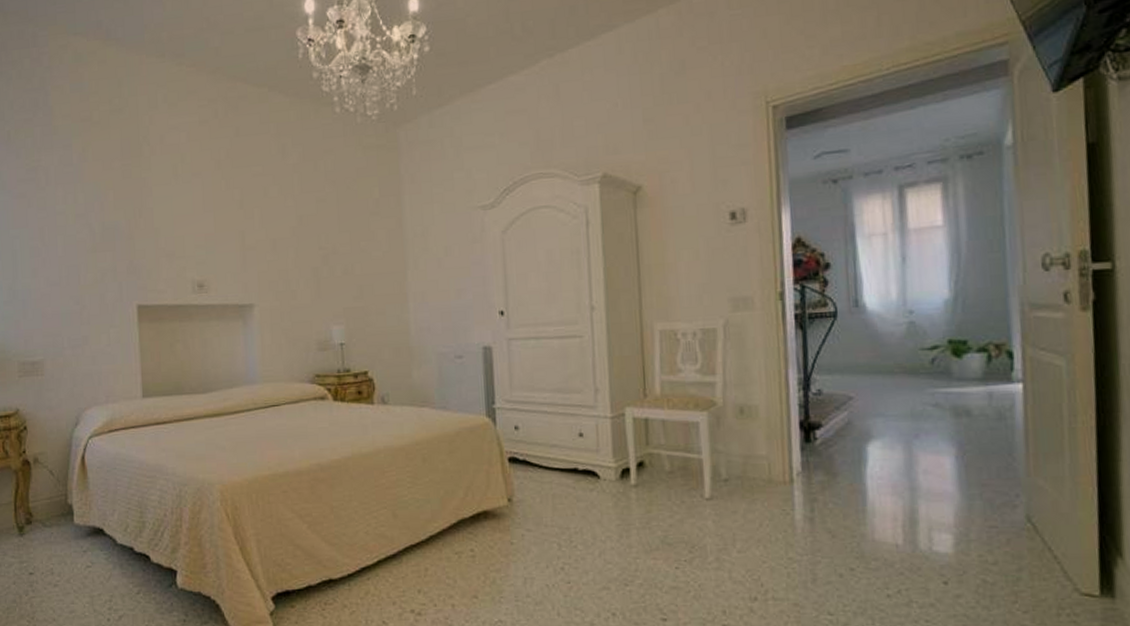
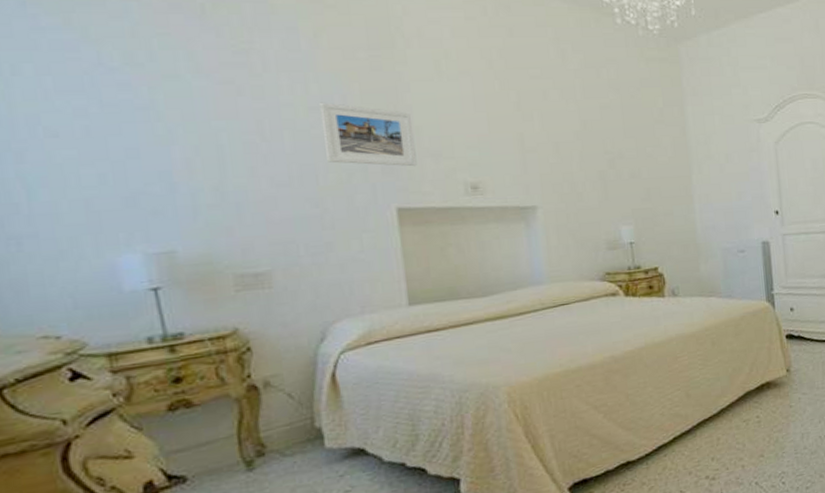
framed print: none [84,209,155,266] -> present [319,102,417,167]

